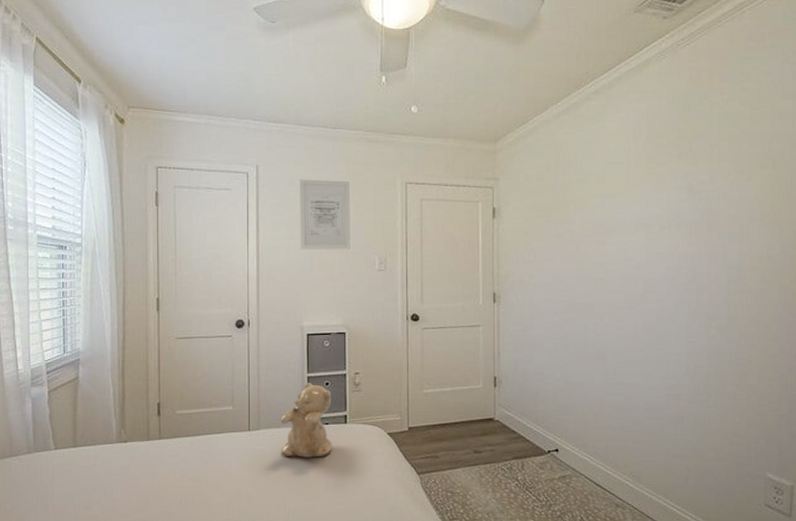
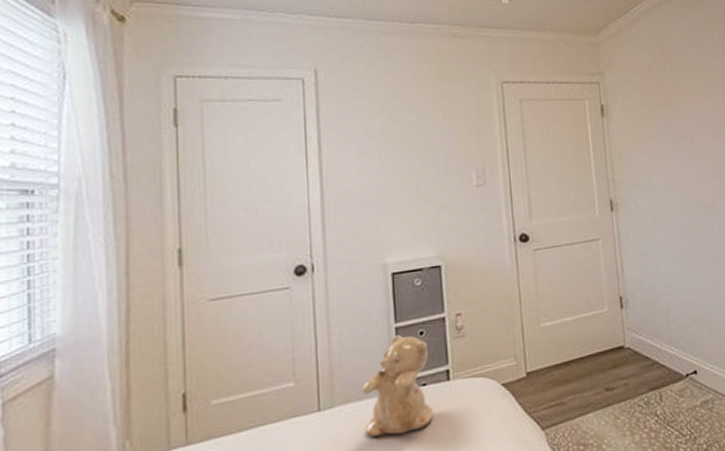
wall art: present [300,179,350,250] -> none [372,83,441,169]

